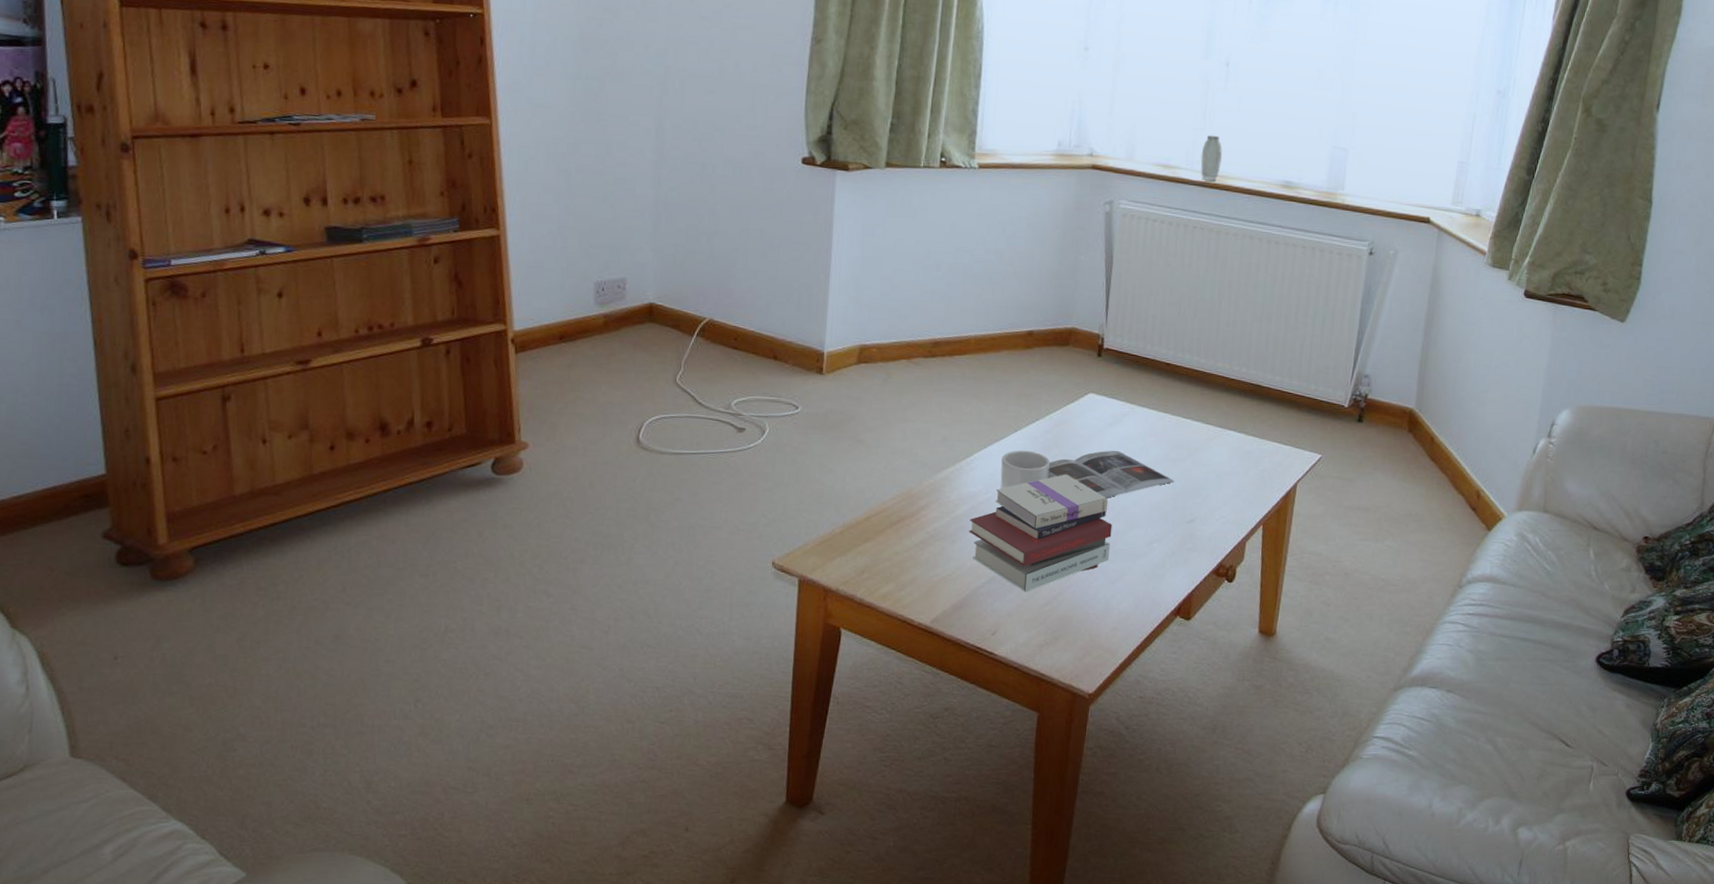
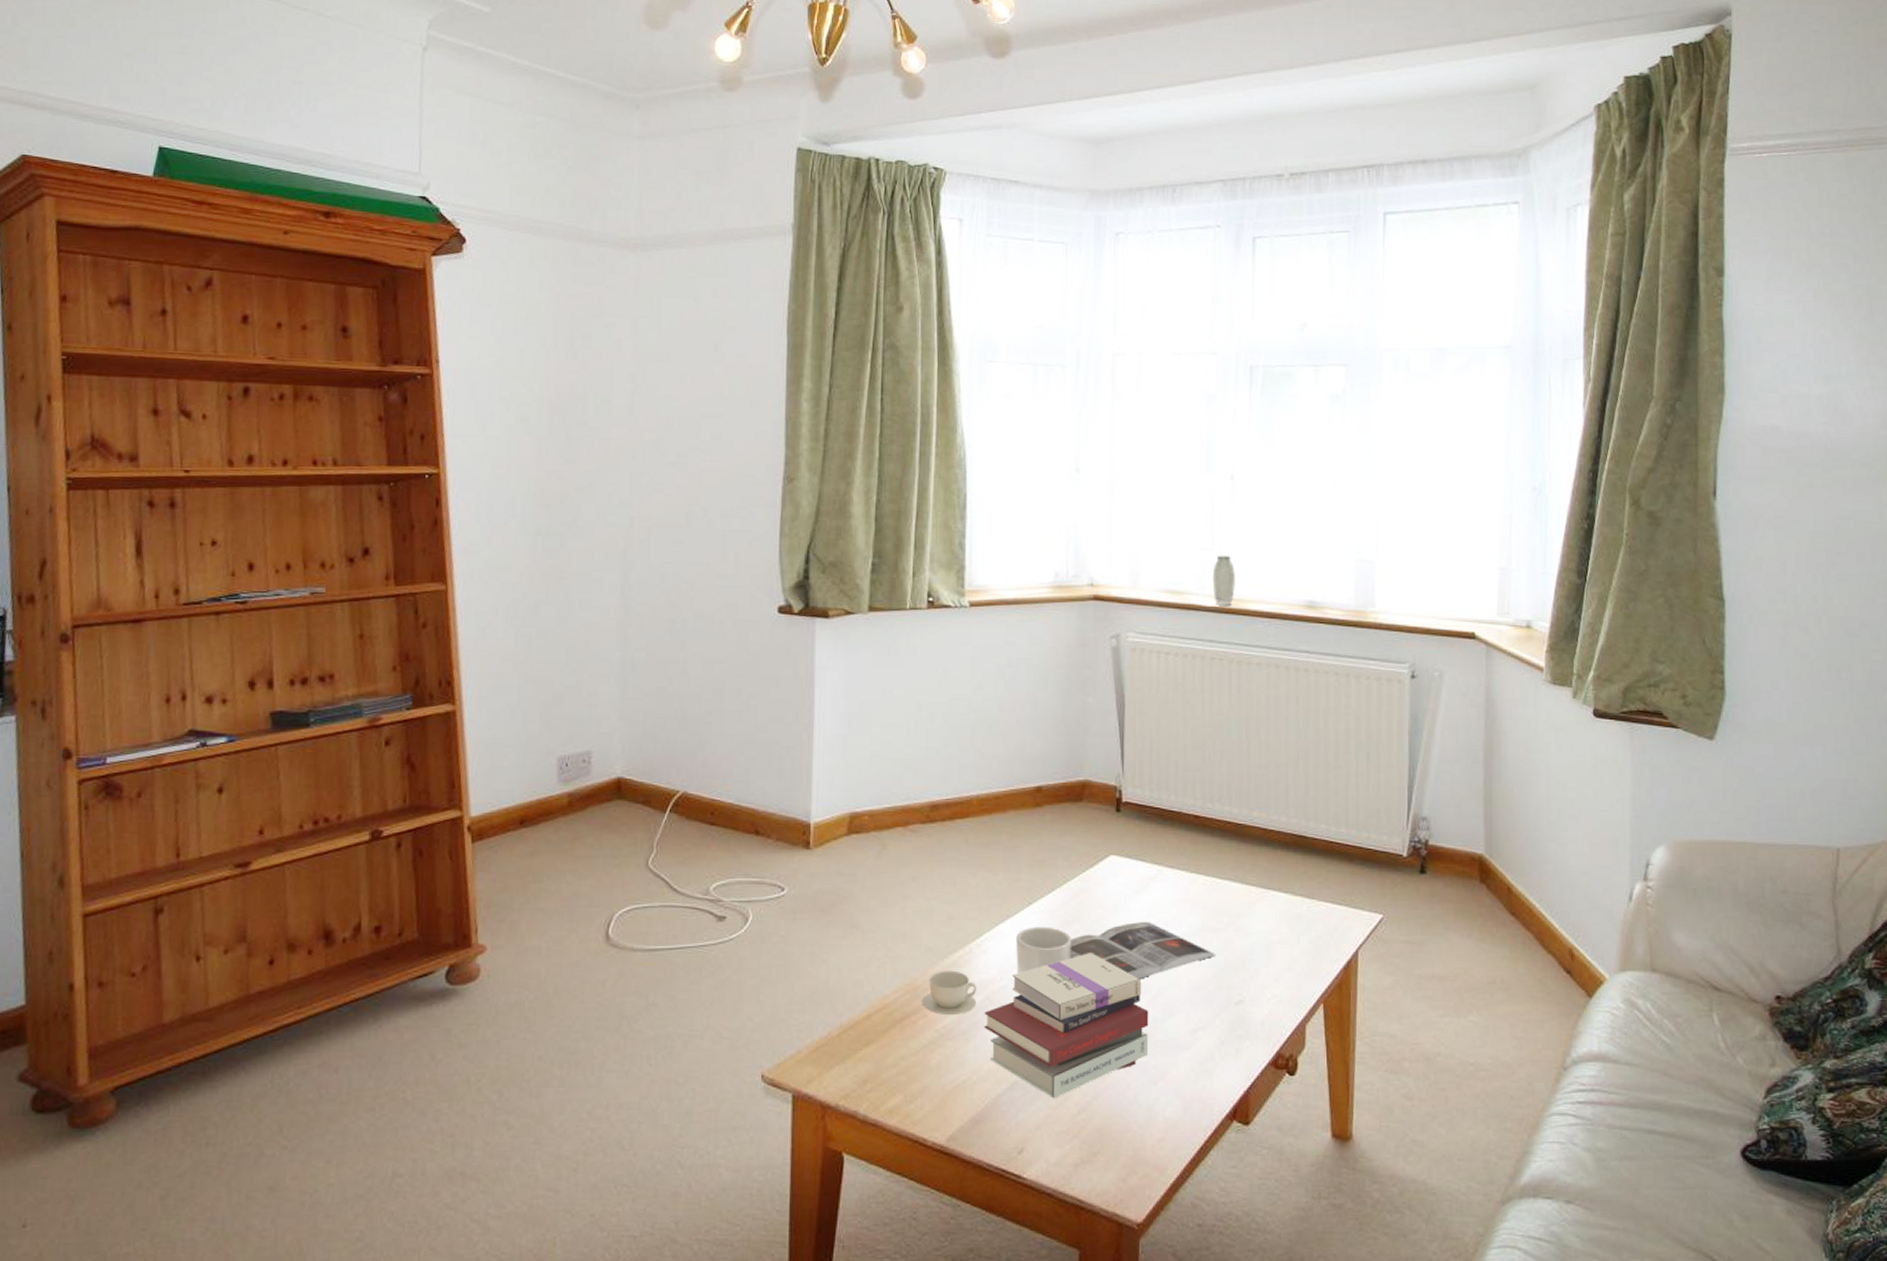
teacup: none [915,483,965,521] -> present [922,970,977,1016]

